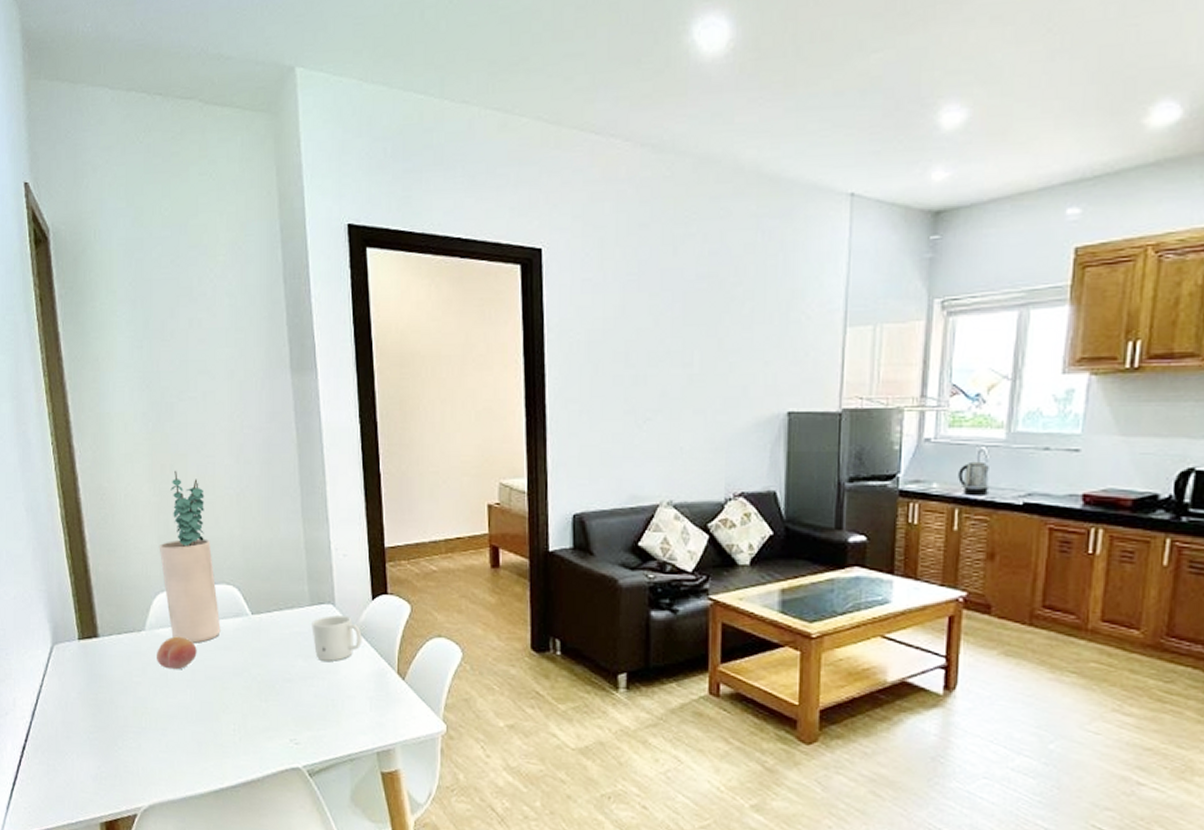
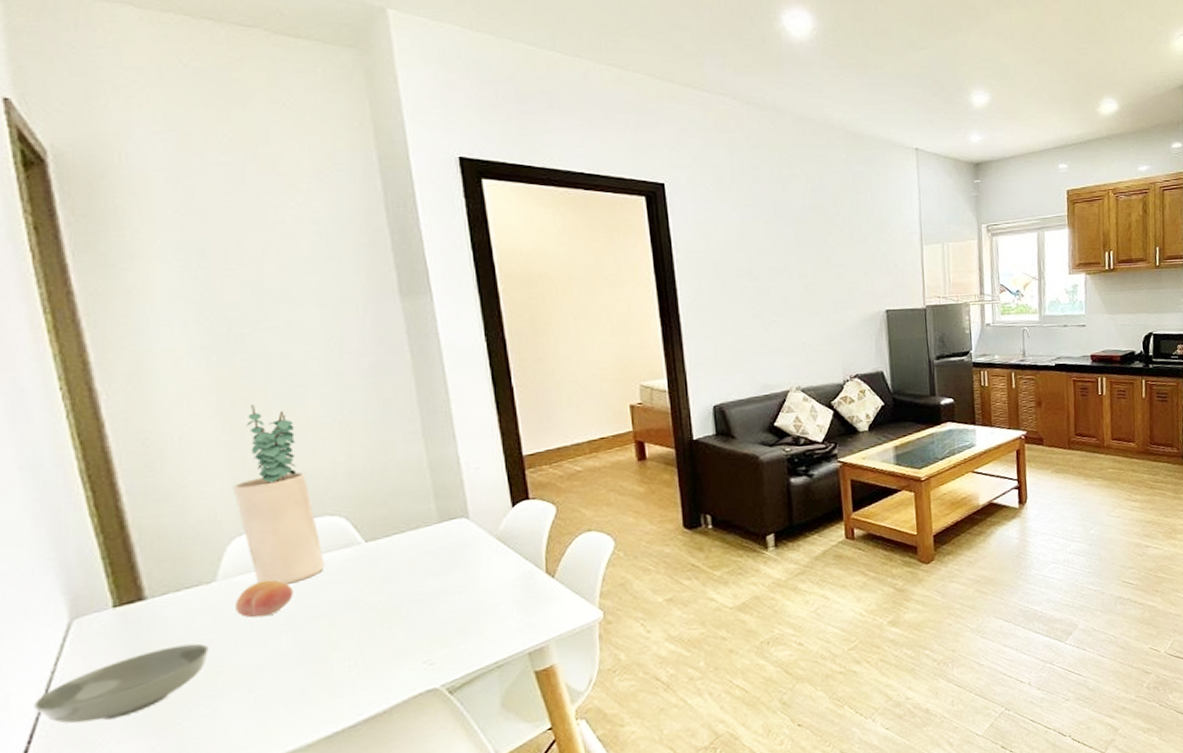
bowl: none [29,682,138,735] -> present [34,643,209,724]
mug: present [311,615,362,661] -> none [442,526,503,575]
kettle: present [958,461,989,495] -> none [1011,337,1032,362]

